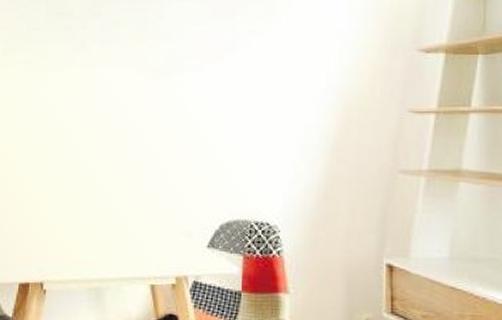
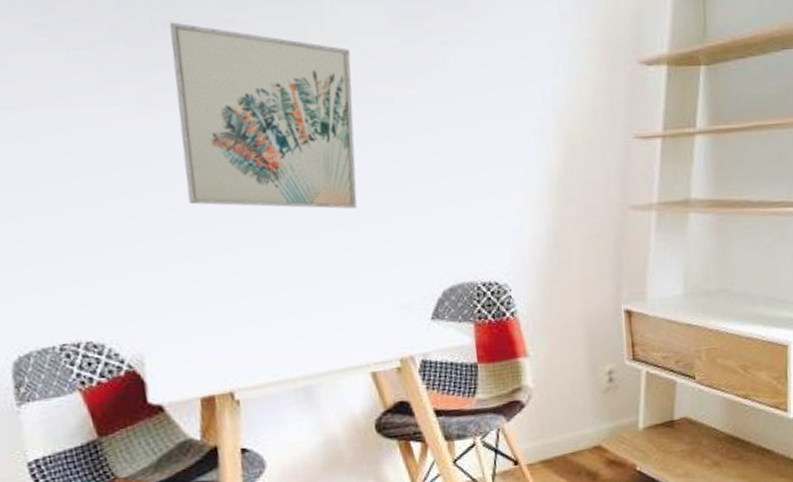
wall art: none [44,13,177,151] -> present [169,22,357,209]

